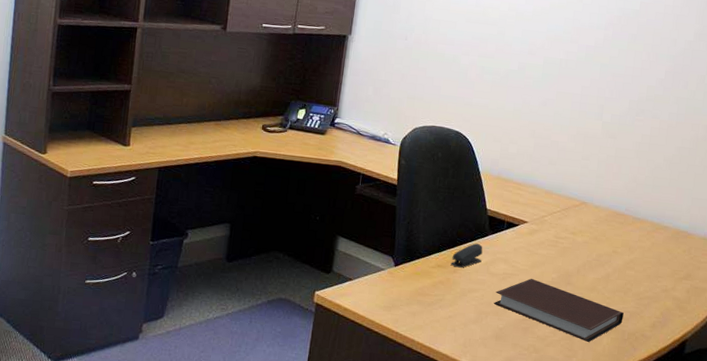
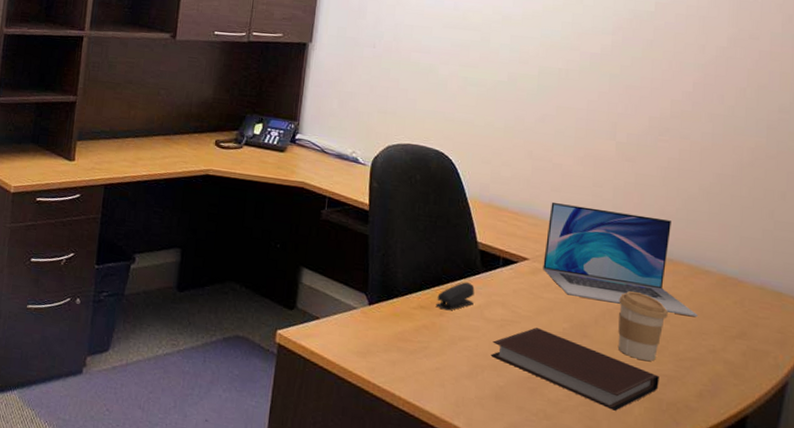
laptop: none [539,173,656,265] -> present [543,201,698,318]
coffee cup: none [594,245,634,301] -> present [618,291,668,361]

